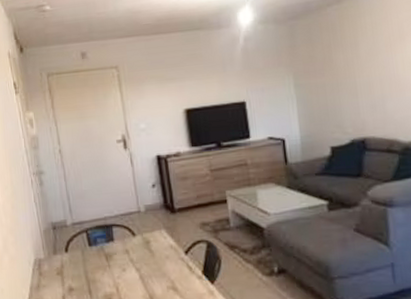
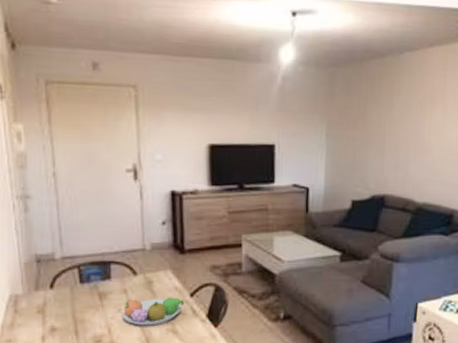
fruit bowl: none [127,256,181,284] -> present [123,298,185,326]

